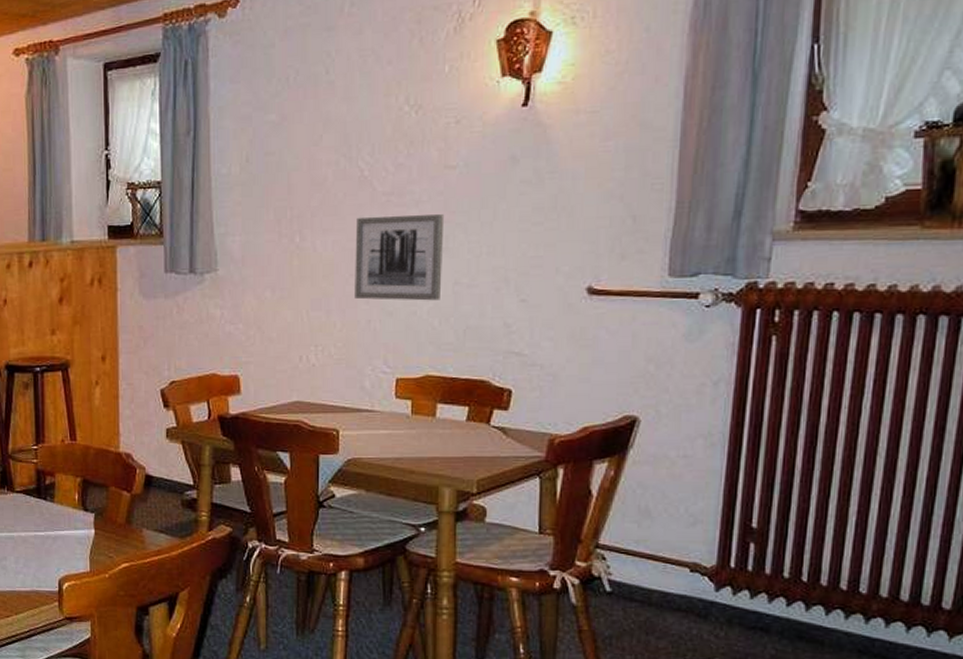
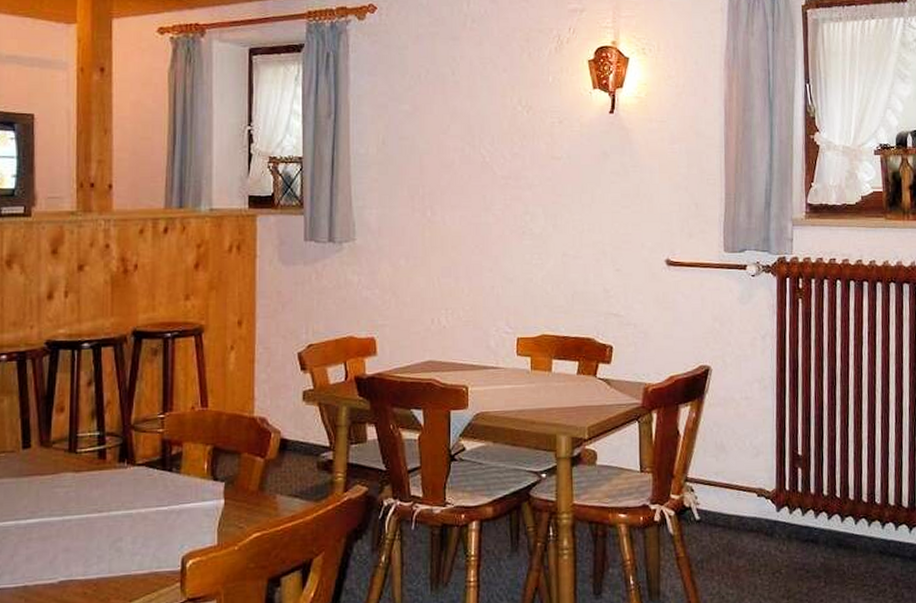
wall art: present [354,214,445,301] -> none [479,197,553,270]

